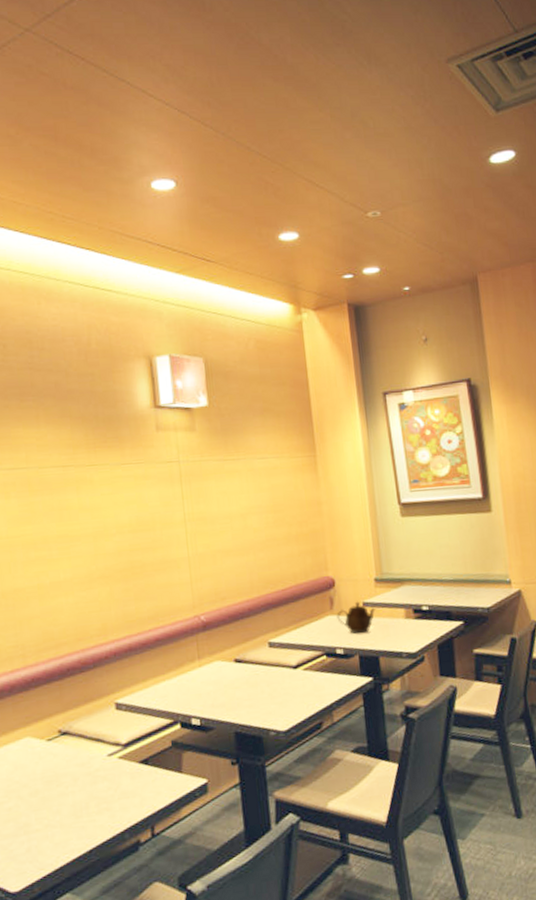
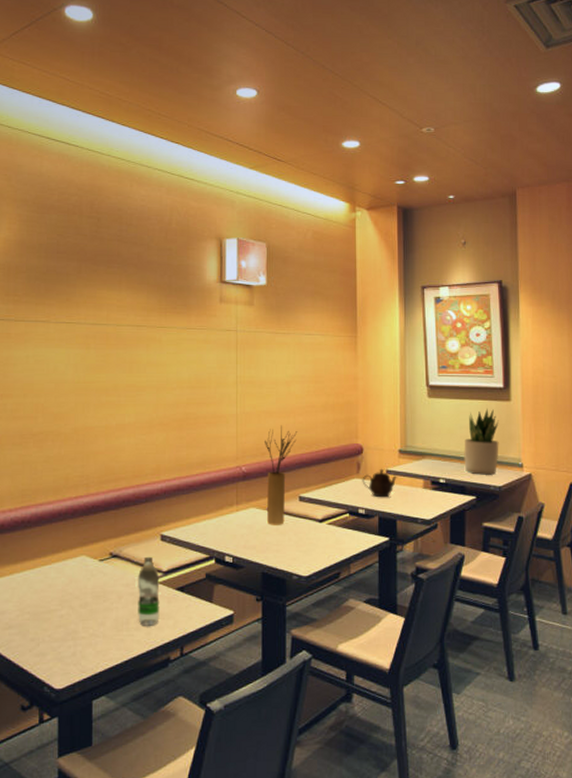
bottle: none [94,729,124,809] -> present [138,556,160,626]
vase: none [223,564,260,678] -> present [265,425,298,525]
planter: none [445,522,484,597] -> present [464,408,499,475]

